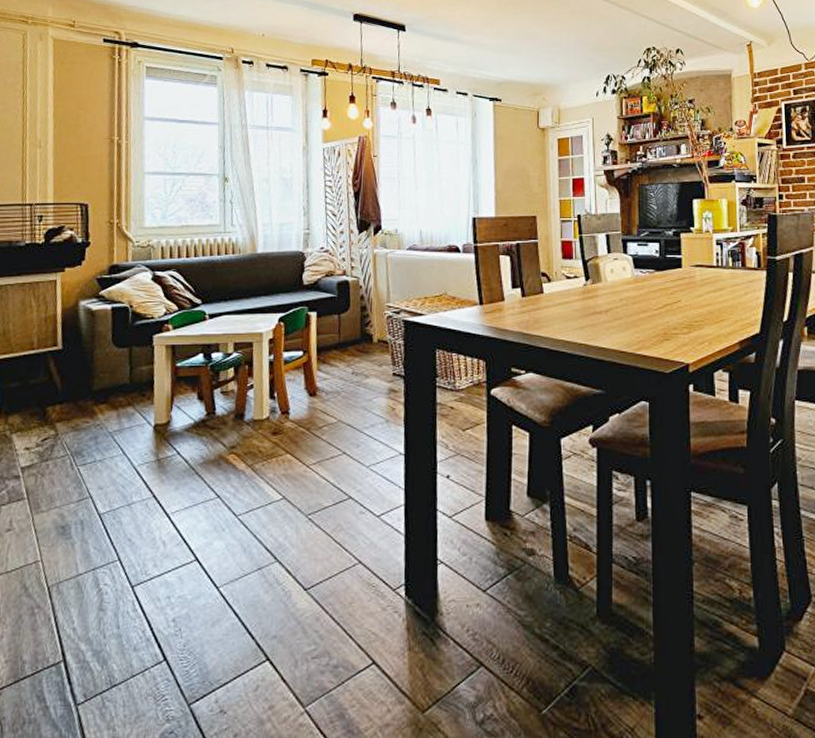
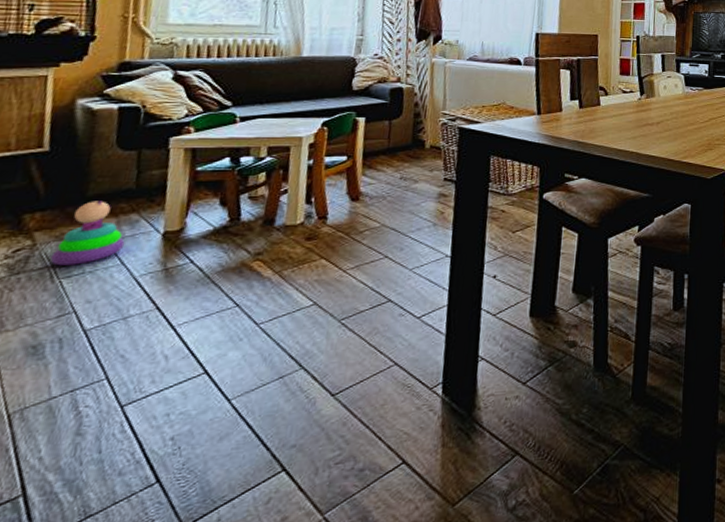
stacking toy: none [69,395,125,454] -> present [50,201,125,266]

